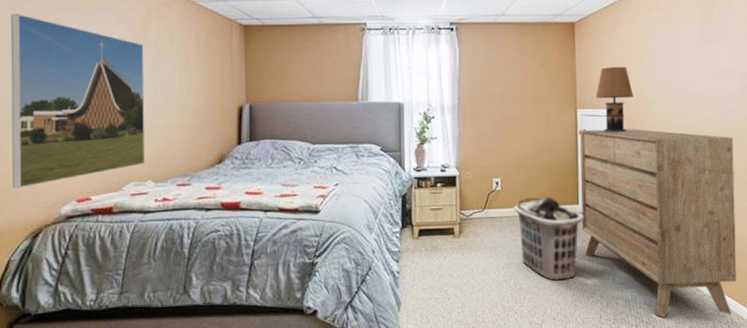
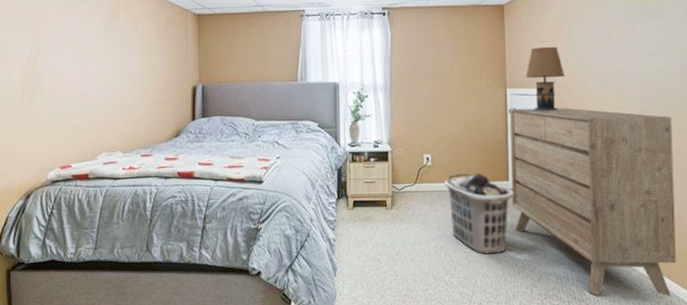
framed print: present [10,14,145,188] -> none [9,9,115,156]

